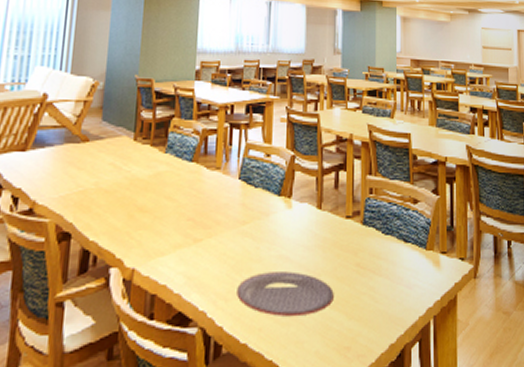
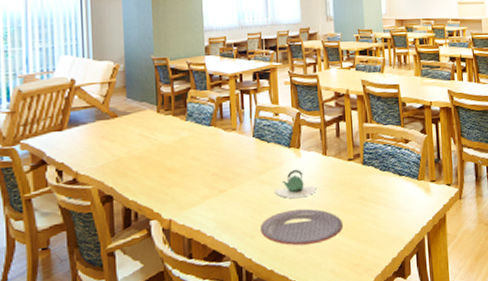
teapot: none [257,223,307,256] -> present [274,170,317,198]

